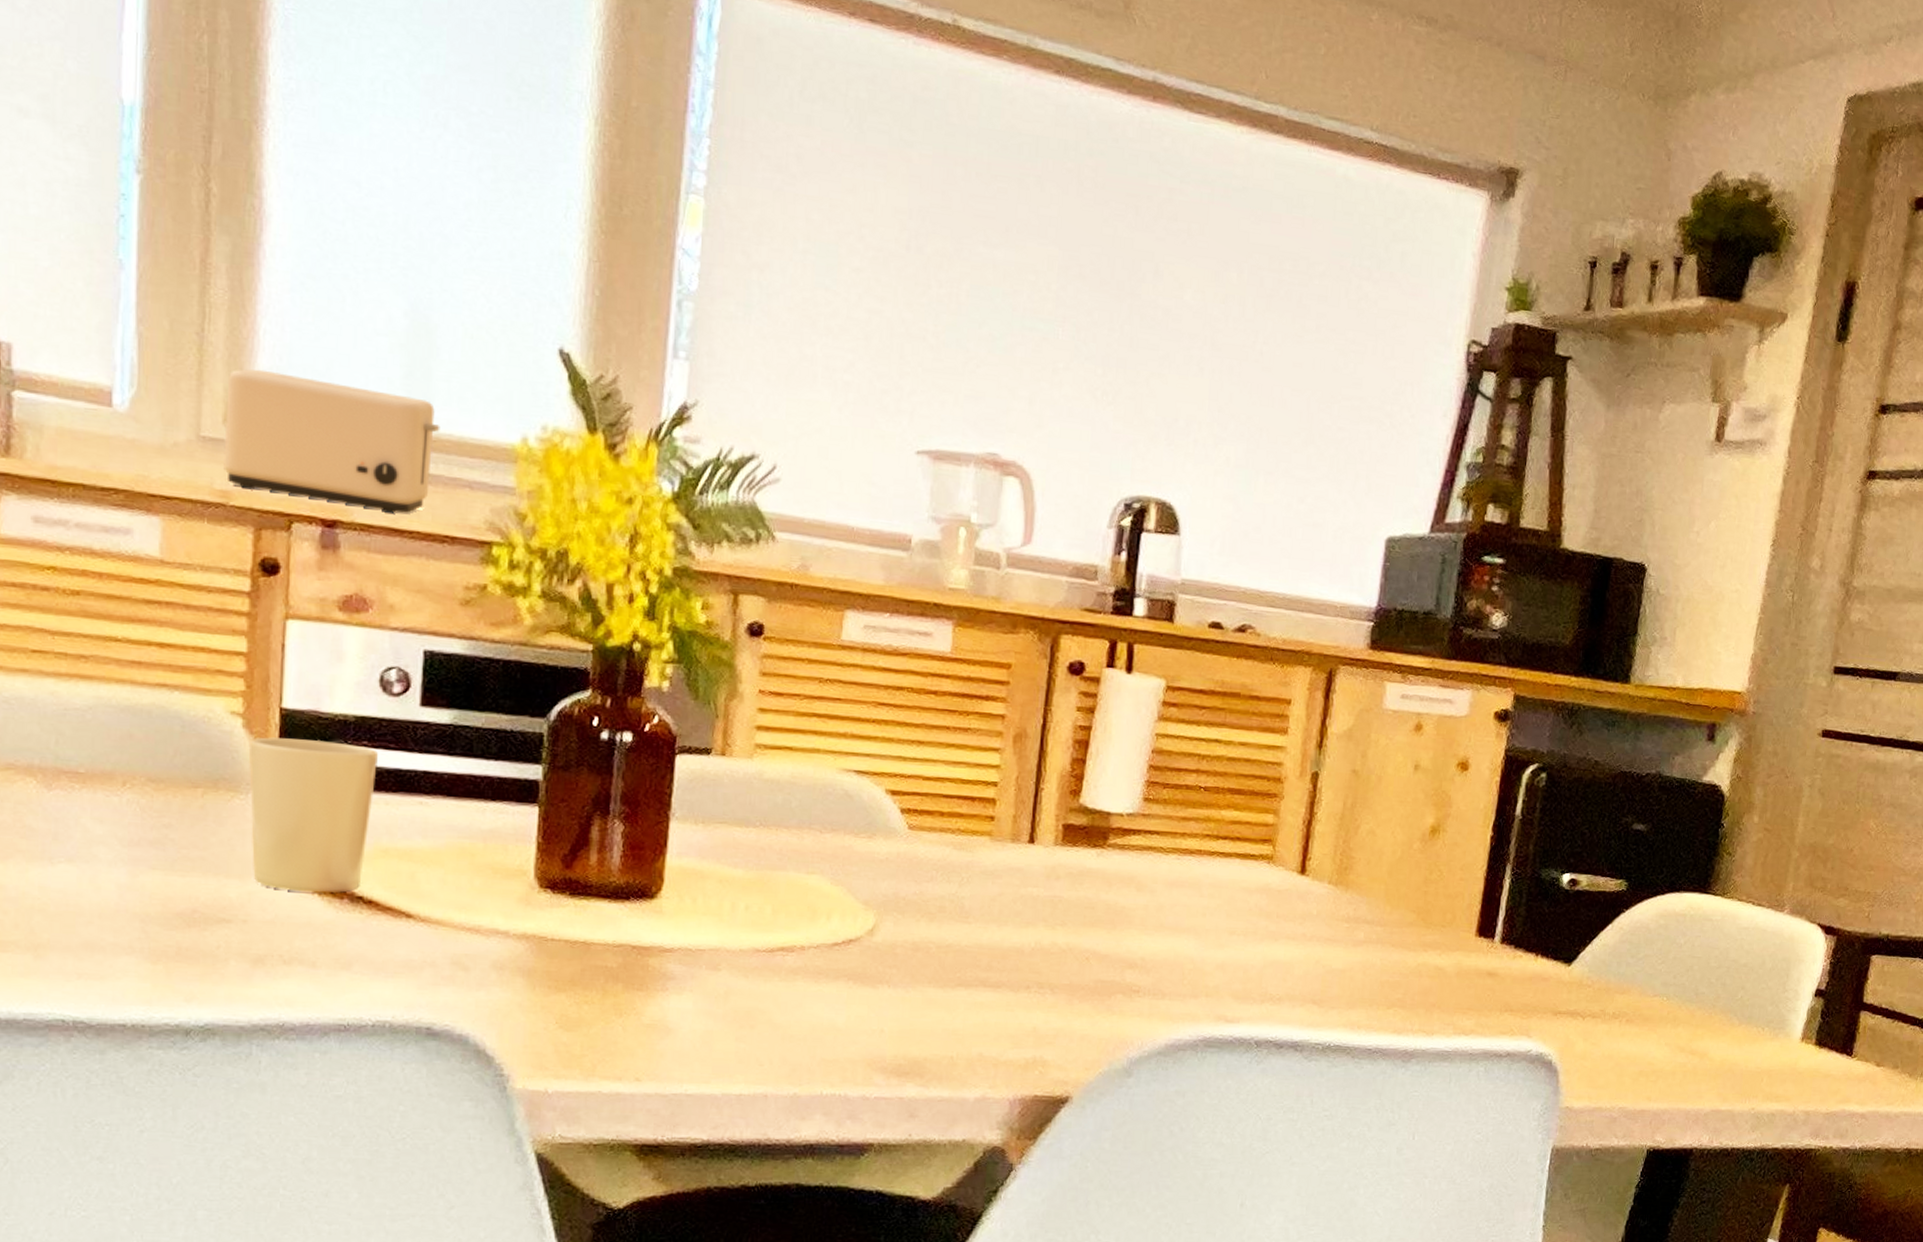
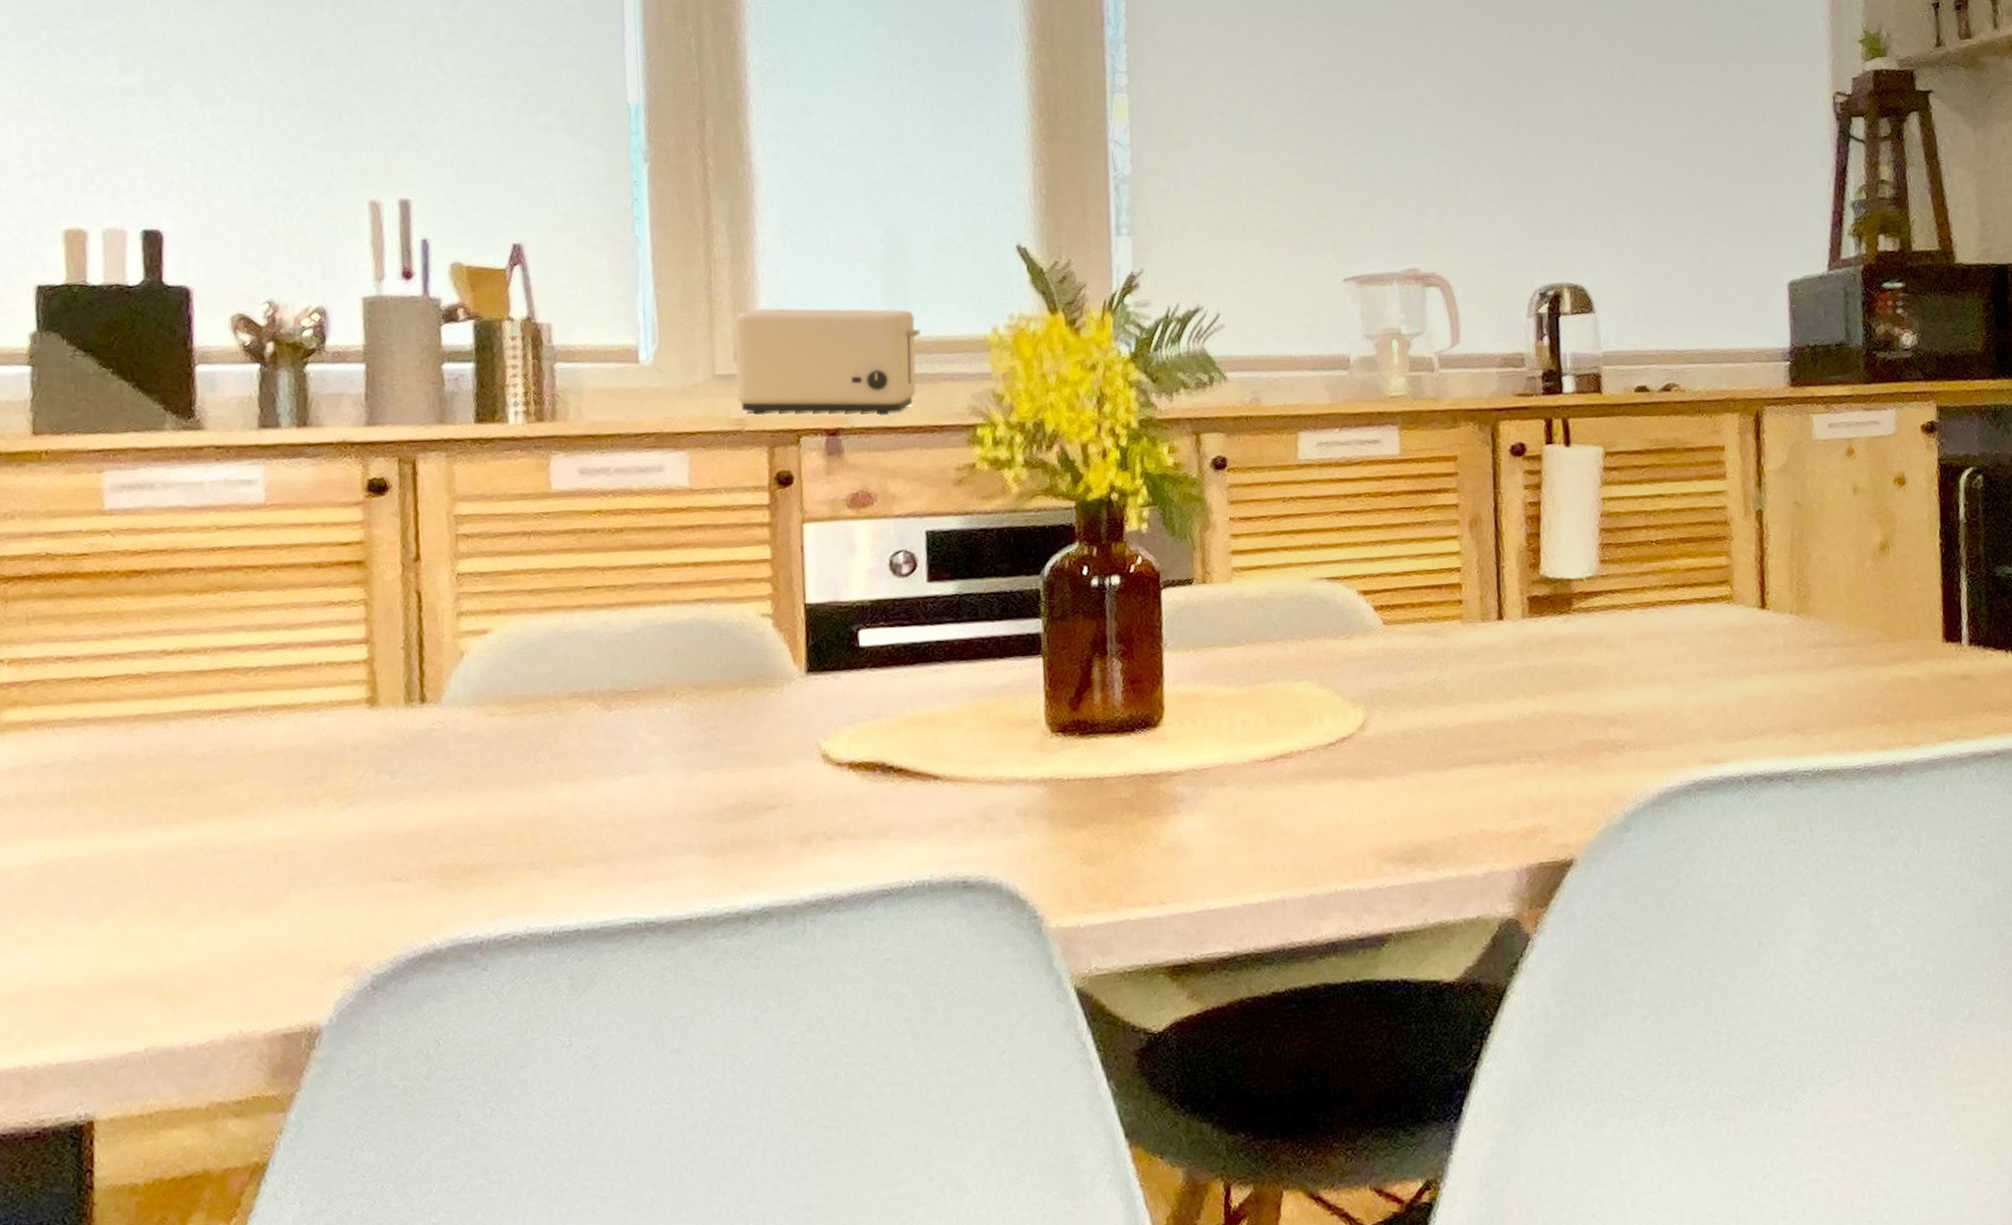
mug: present [248,737,379,894] -> none [779,627,895,771]

